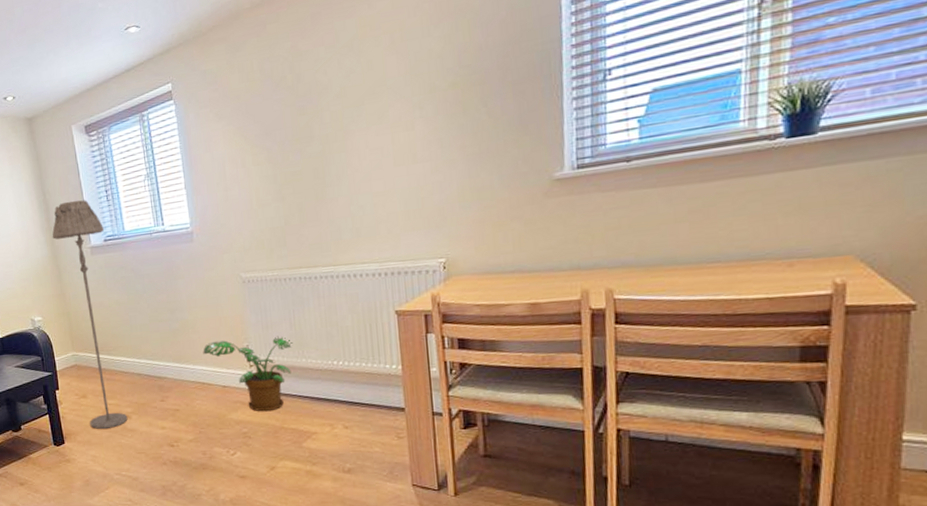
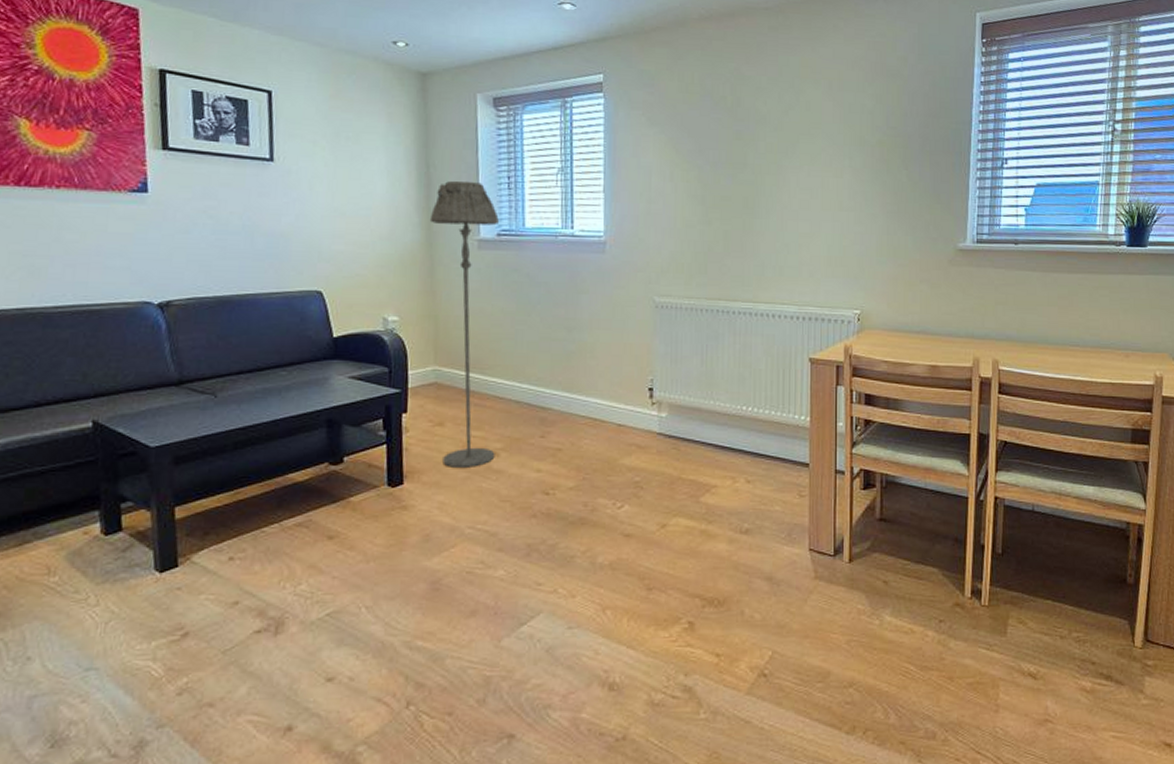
potted plant: present [203,336,293,412] -> none [600,371,702,458]

